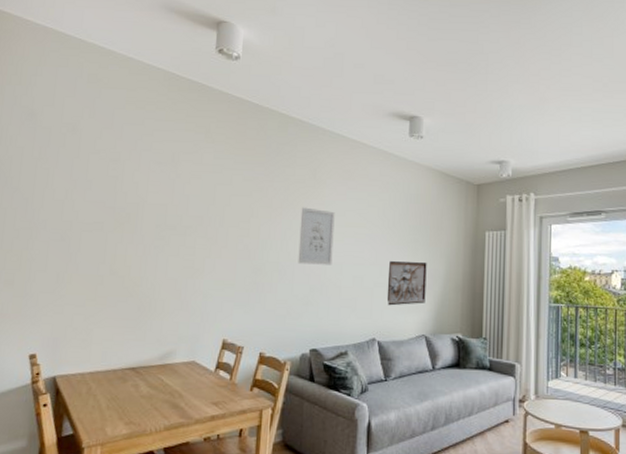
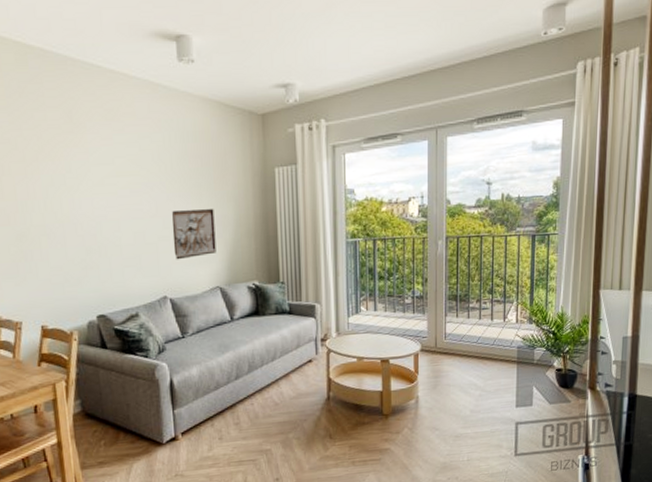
wall art: present [298,207,335,265] -> none [61,158,108,225]

